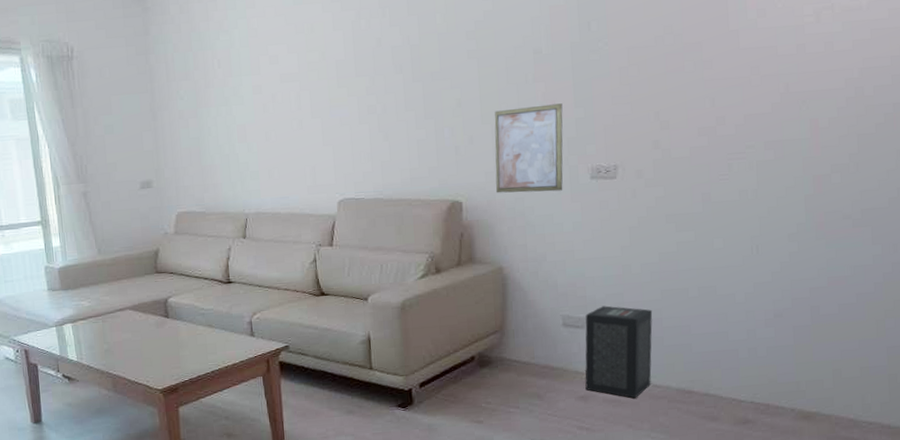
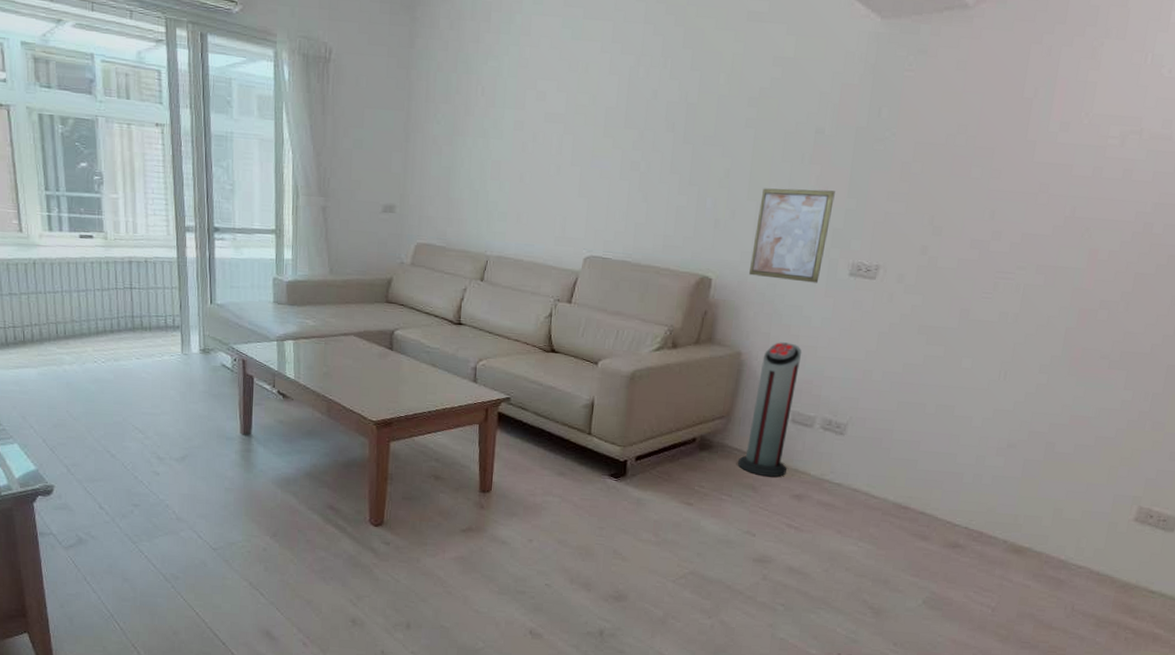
air purifier: none [519,250,567,383] -> present [738,342,802,477]
speaker: present [585,306,653,399] -> none [802,408,885,506]

